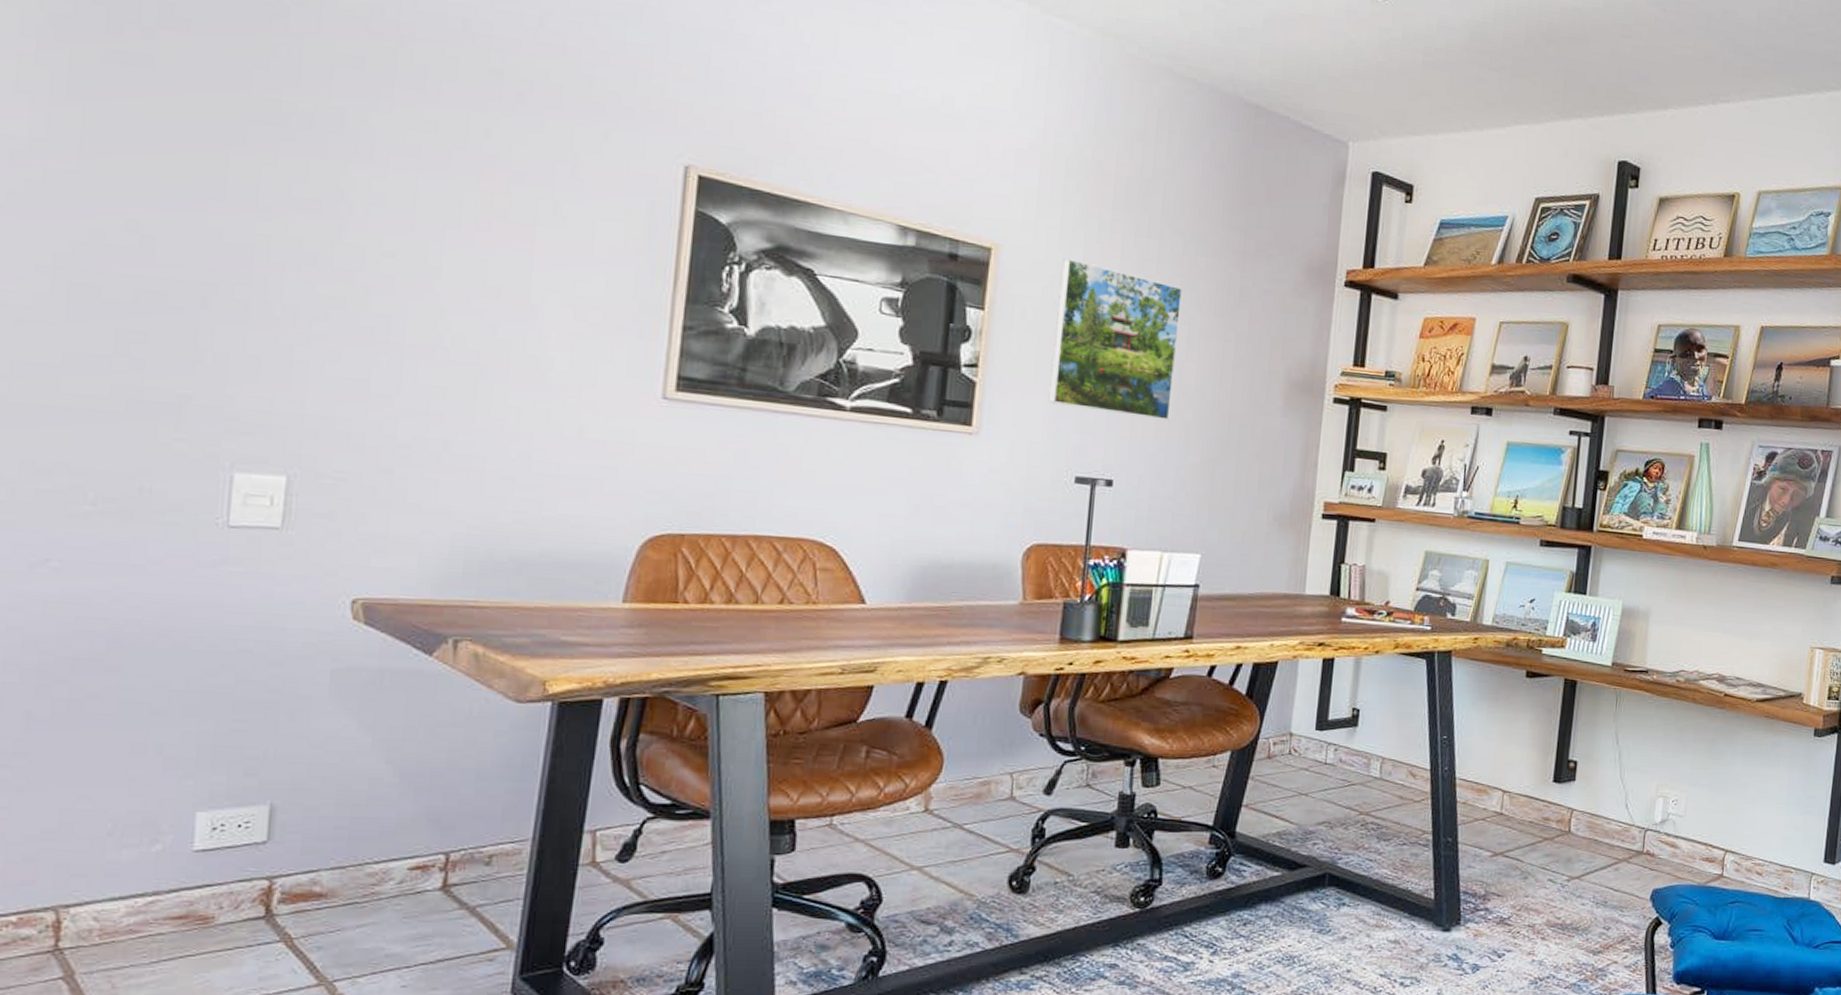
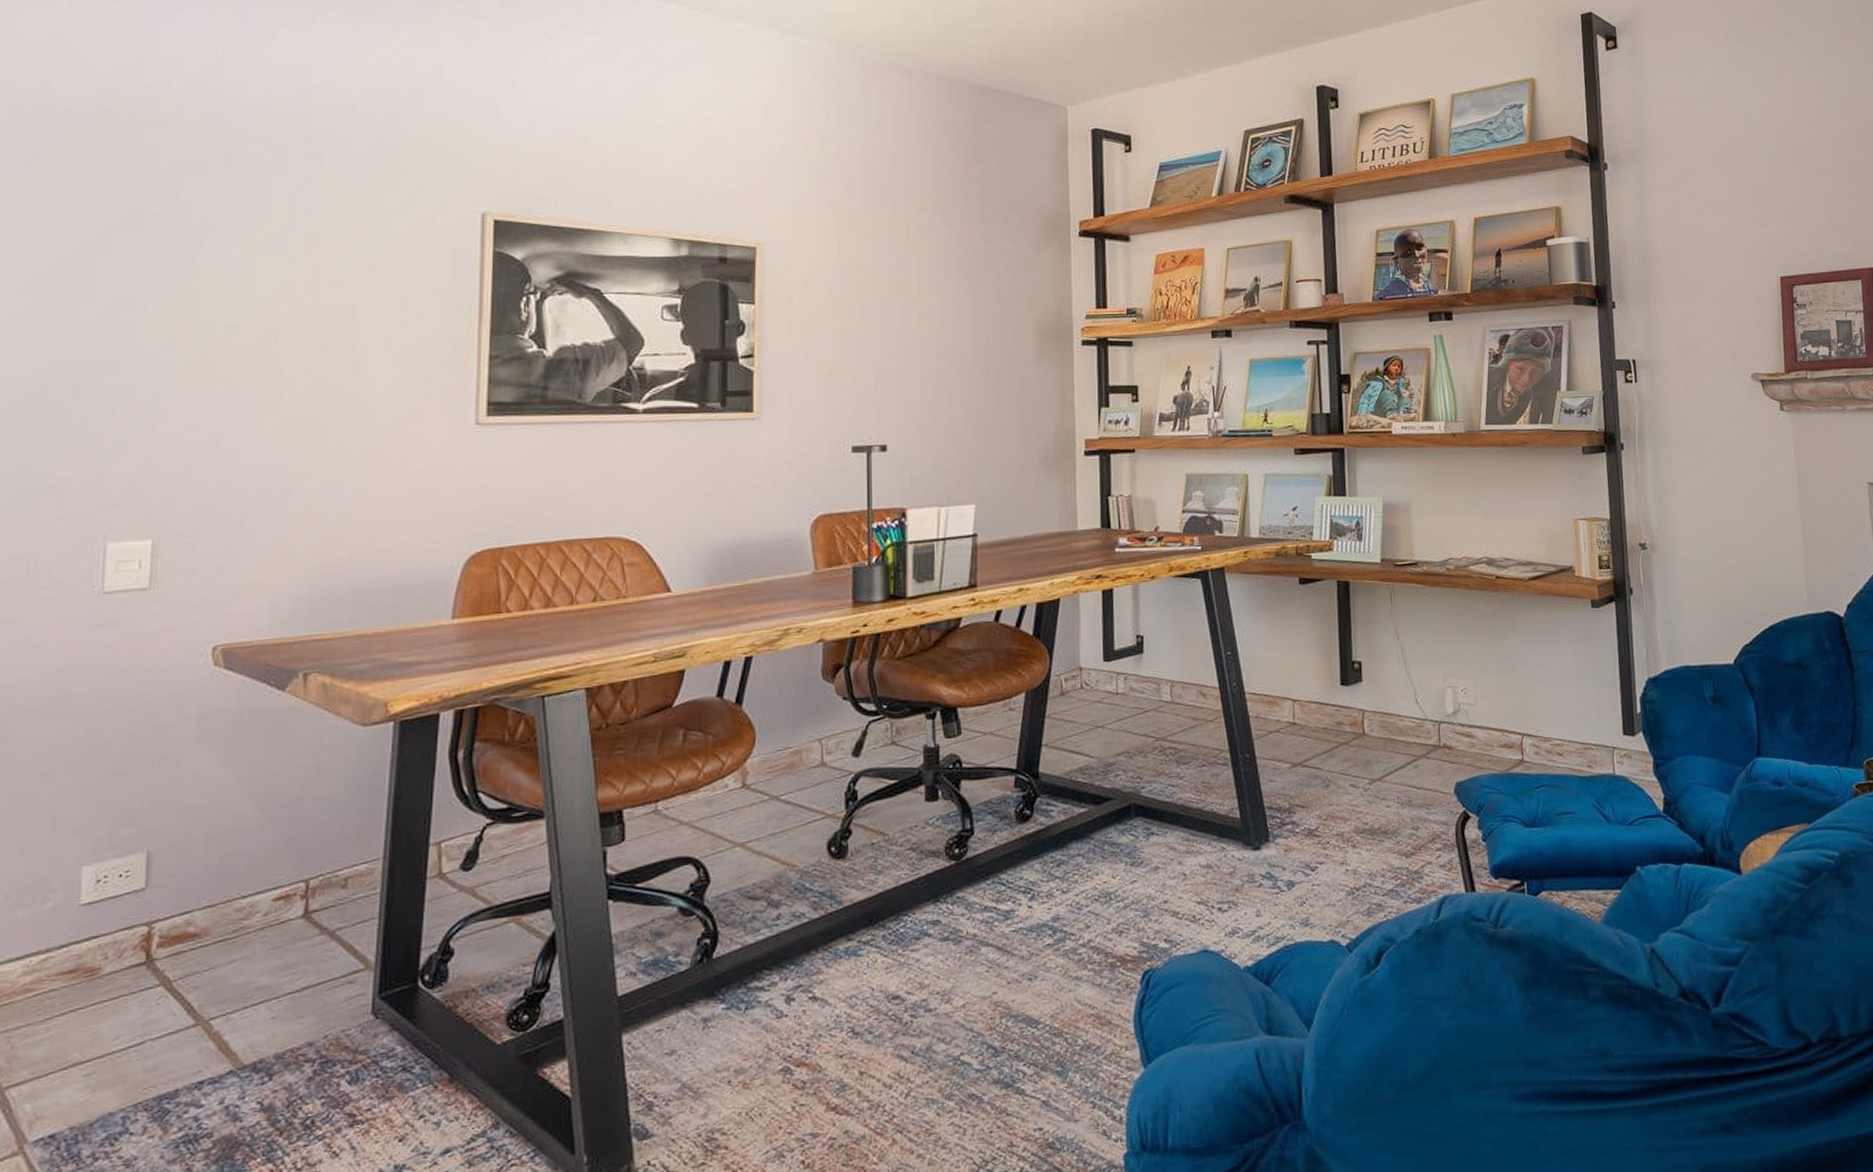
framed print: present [1048,258,1184,421] -> none [820,246,933,383]

